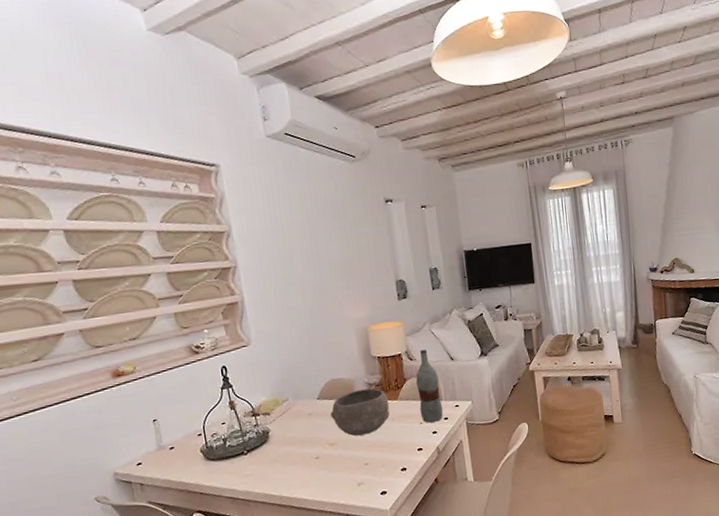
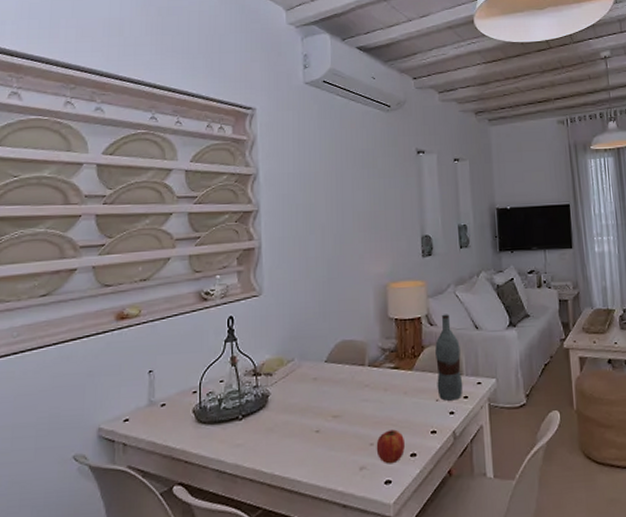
bowl: present [330,388,390,436] -> none [338,354,403,409]
fruit: none [370,450,396,479] -> present [376,429,405,464]

